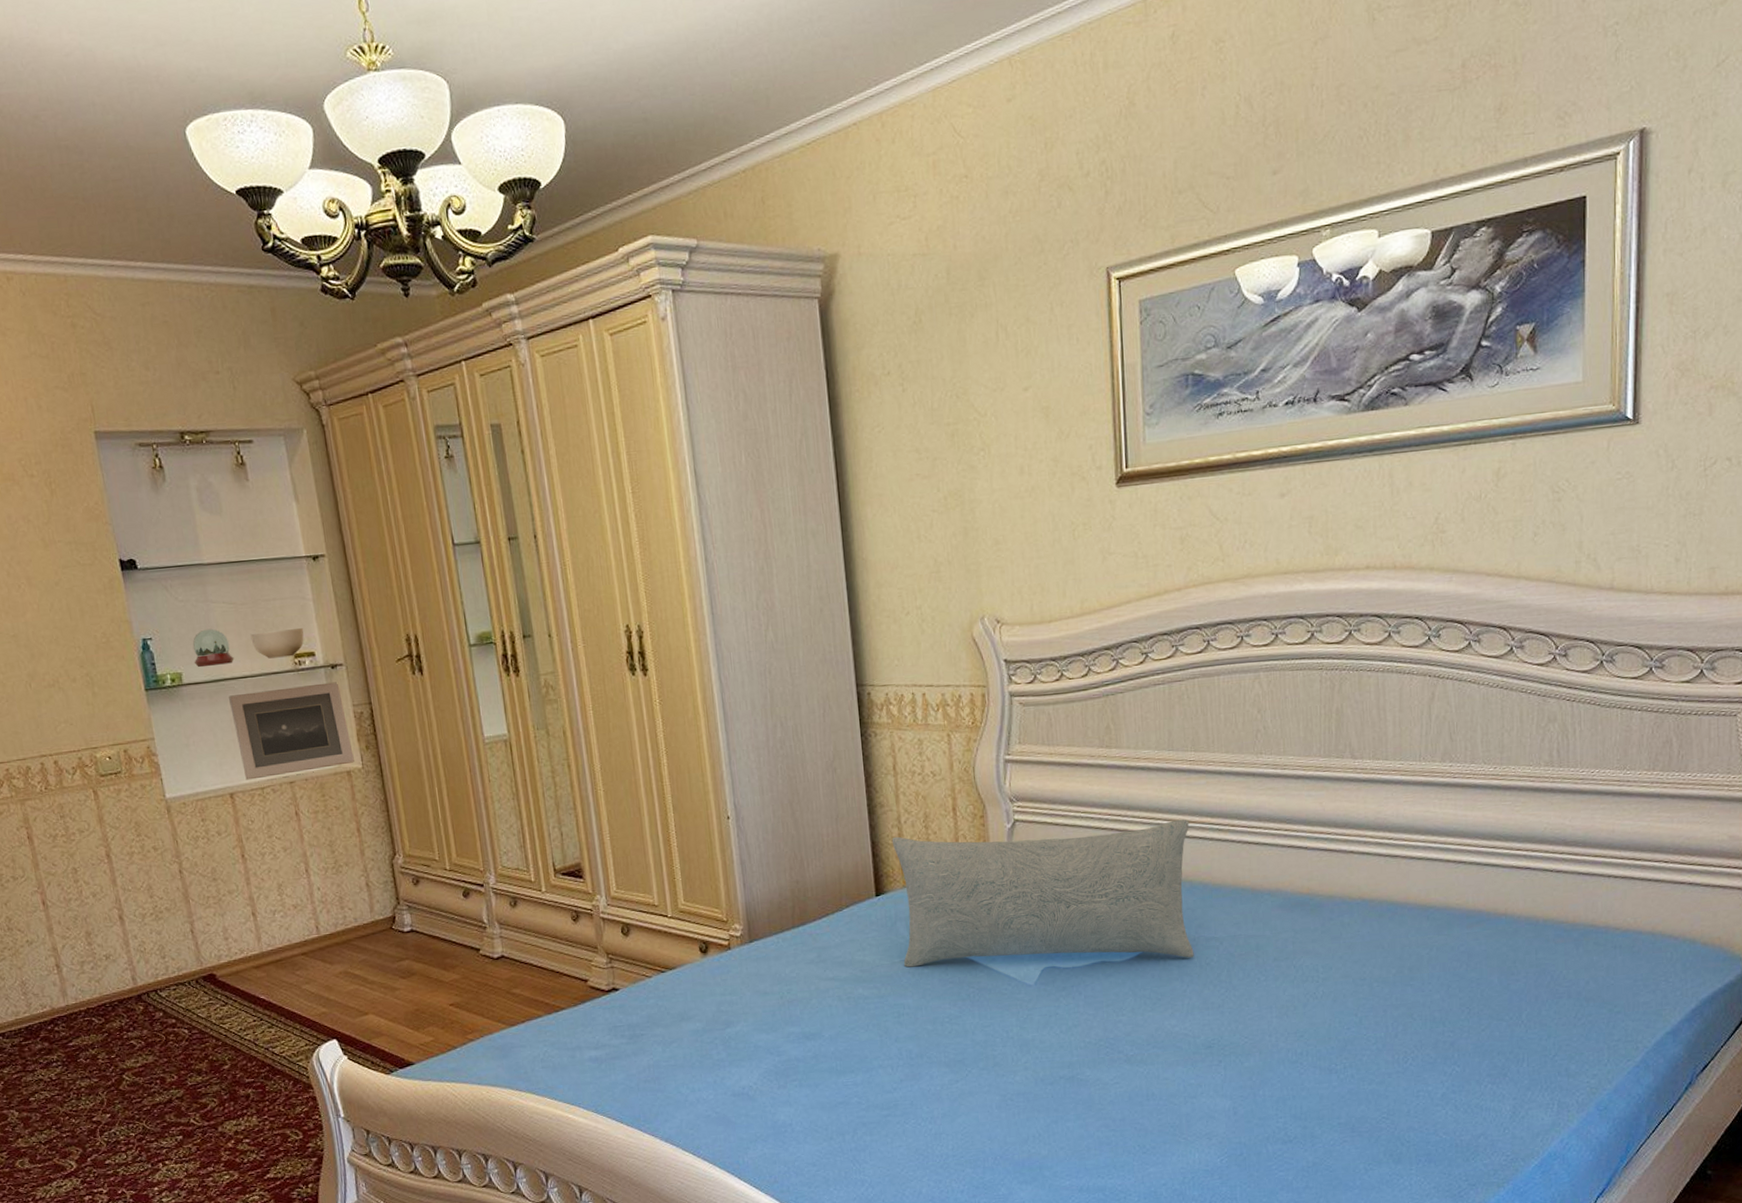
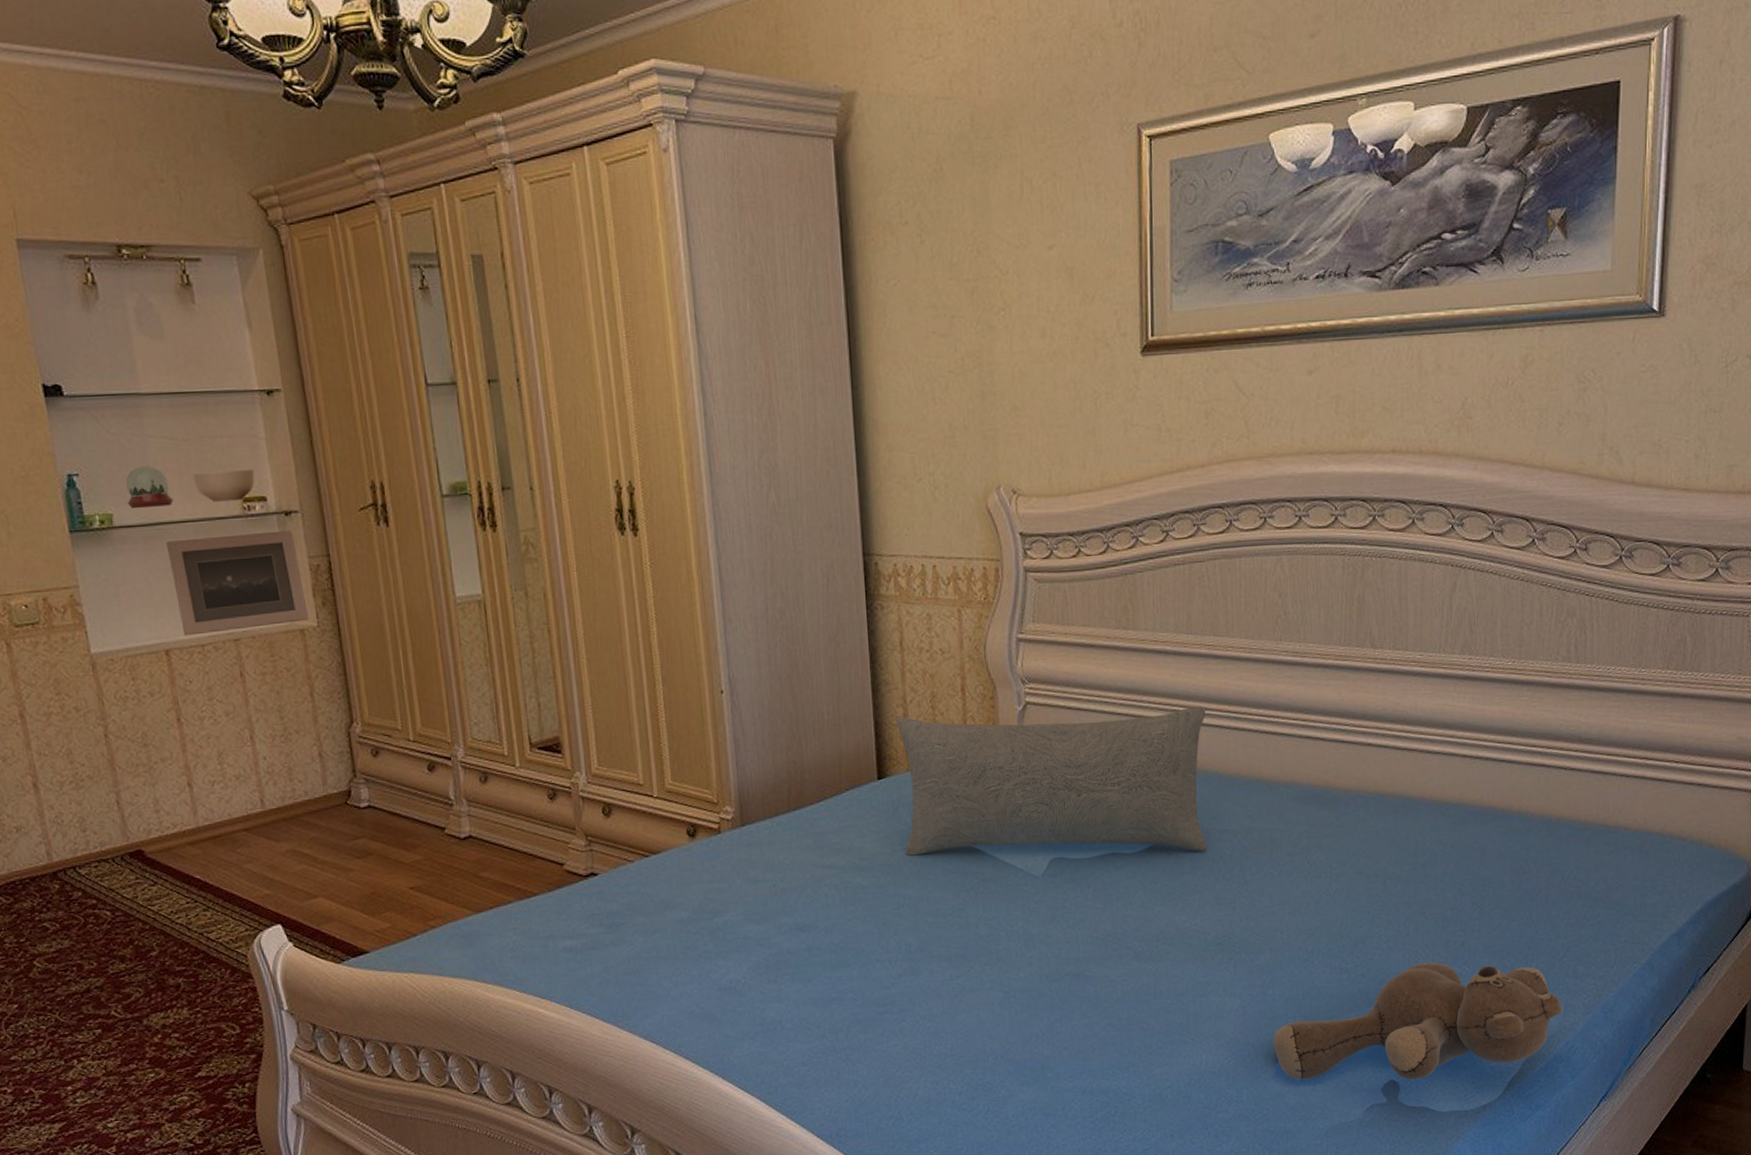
stuffed bear: none [1264,1062,1556,1178] -> present [1272,962,1563,1081]

